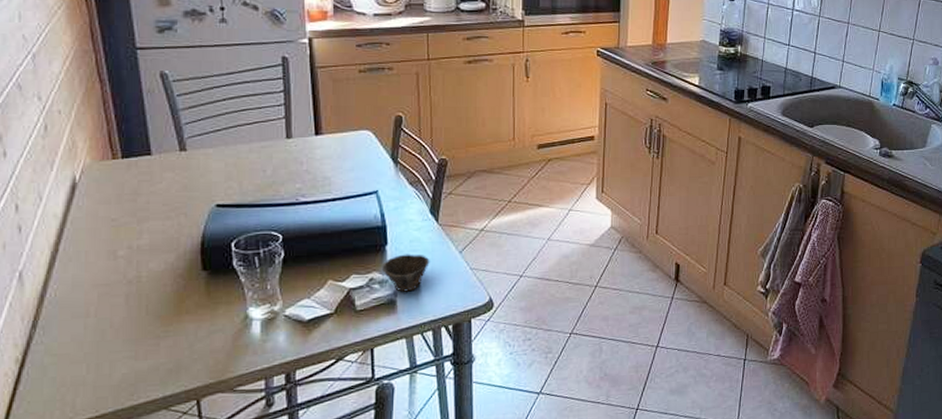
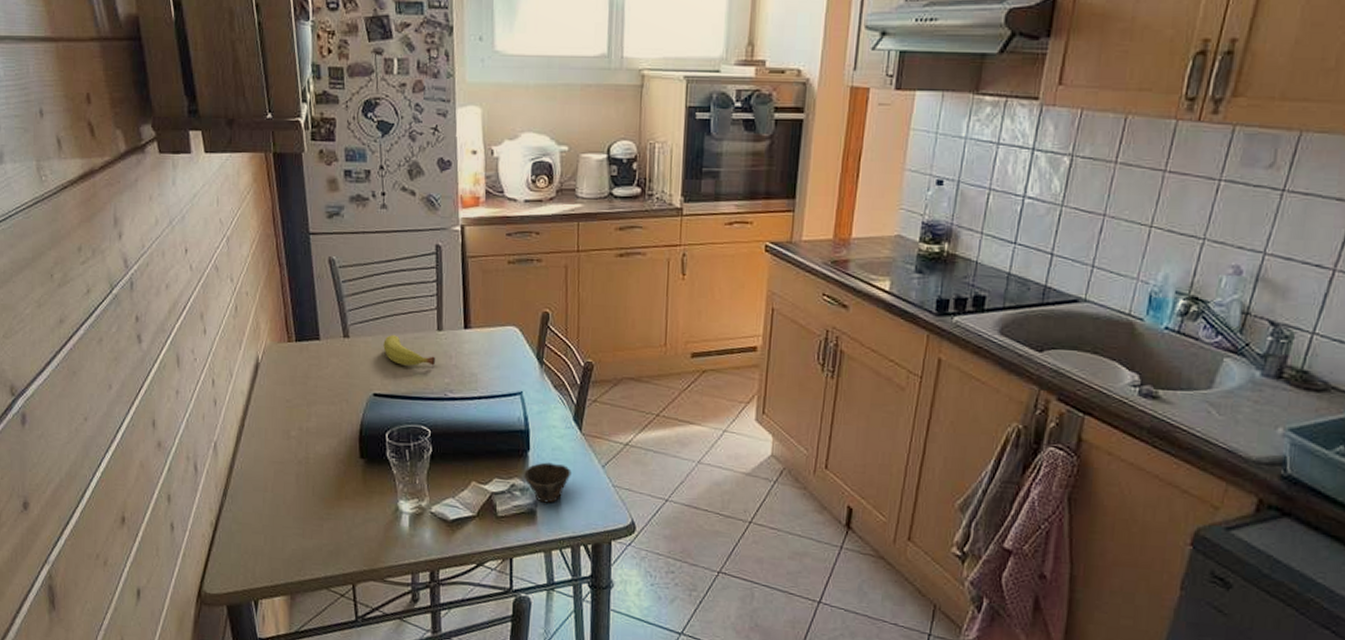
fruit: none [226,146,285,174] -> present [383,335,435,366]

